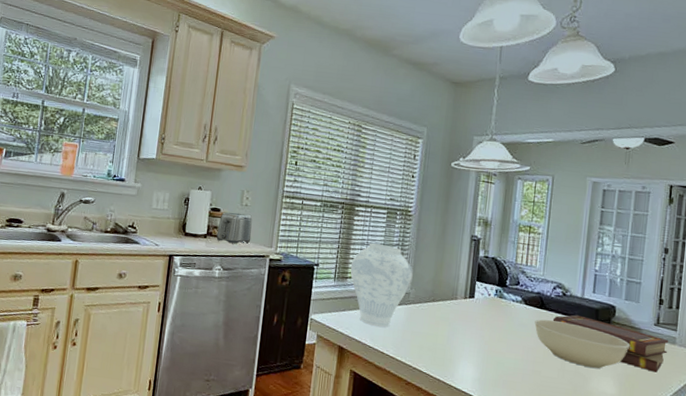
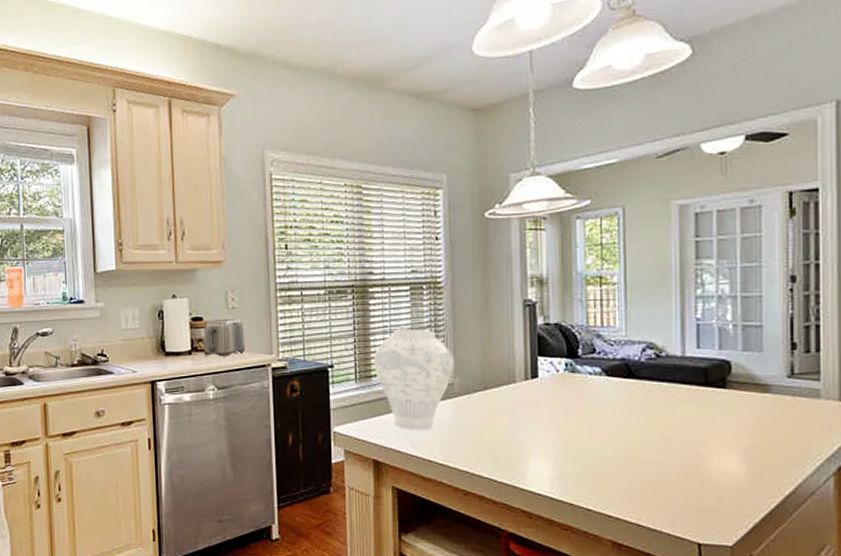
bowl: present [534,319,630,369] -> none [622,391,757,443]
book set: present [552,315,669,373] -> none [646,379,811,437]

